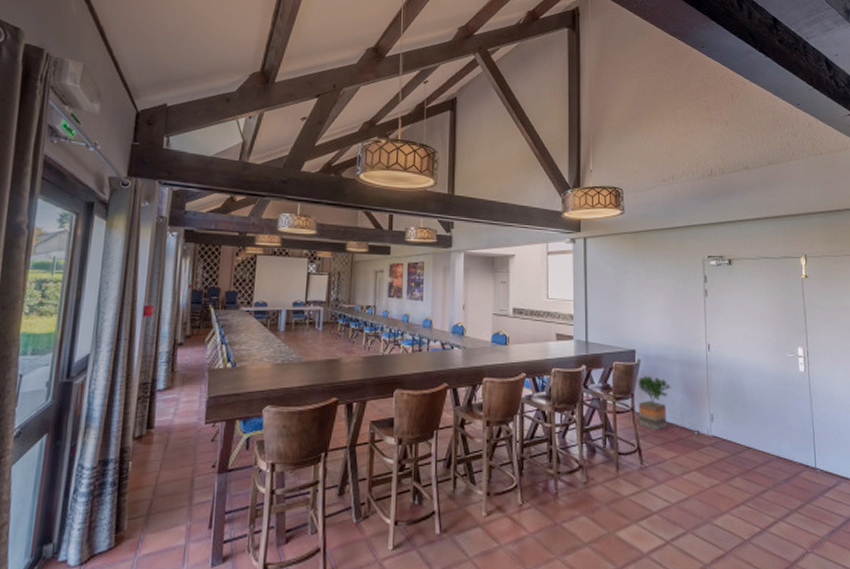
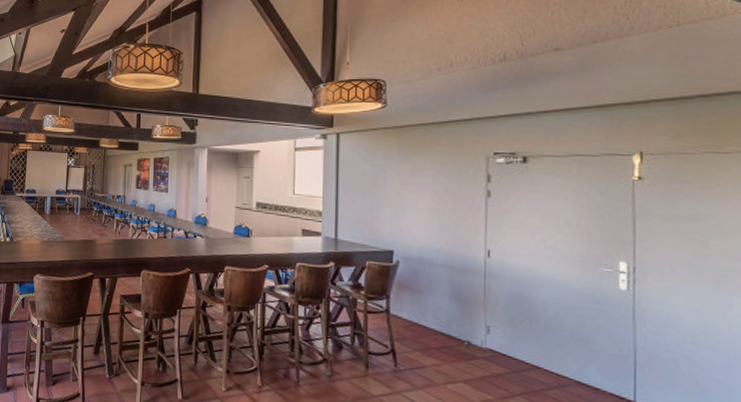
potted tree: present [637,376,671,431] -> none [394,278,436,336]

